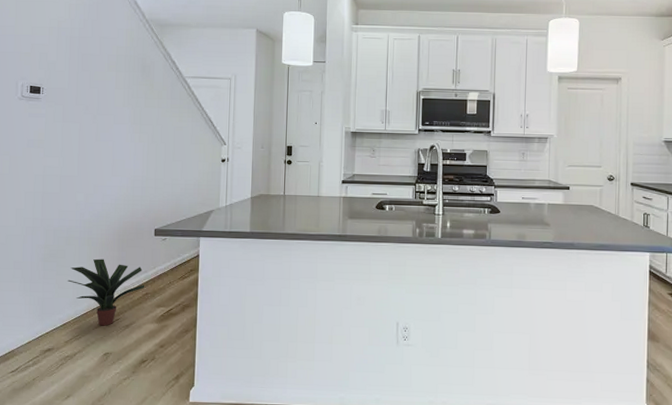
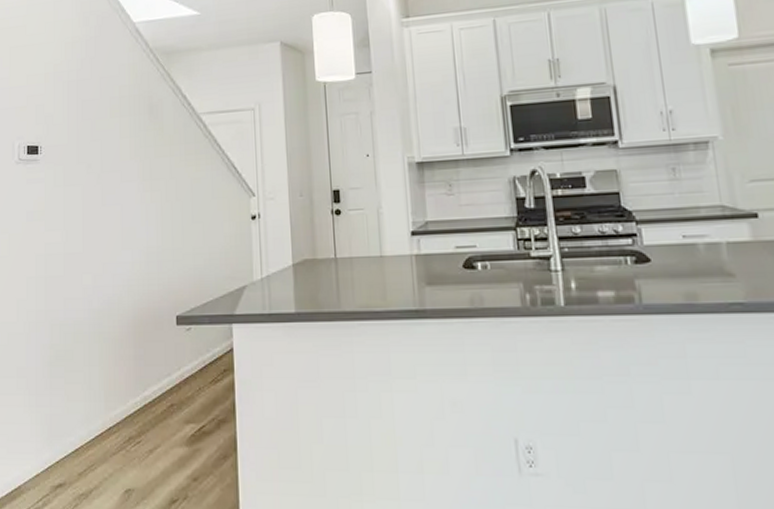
potted plant: present [67,258,145,326] -> none [78,359,169,452]

